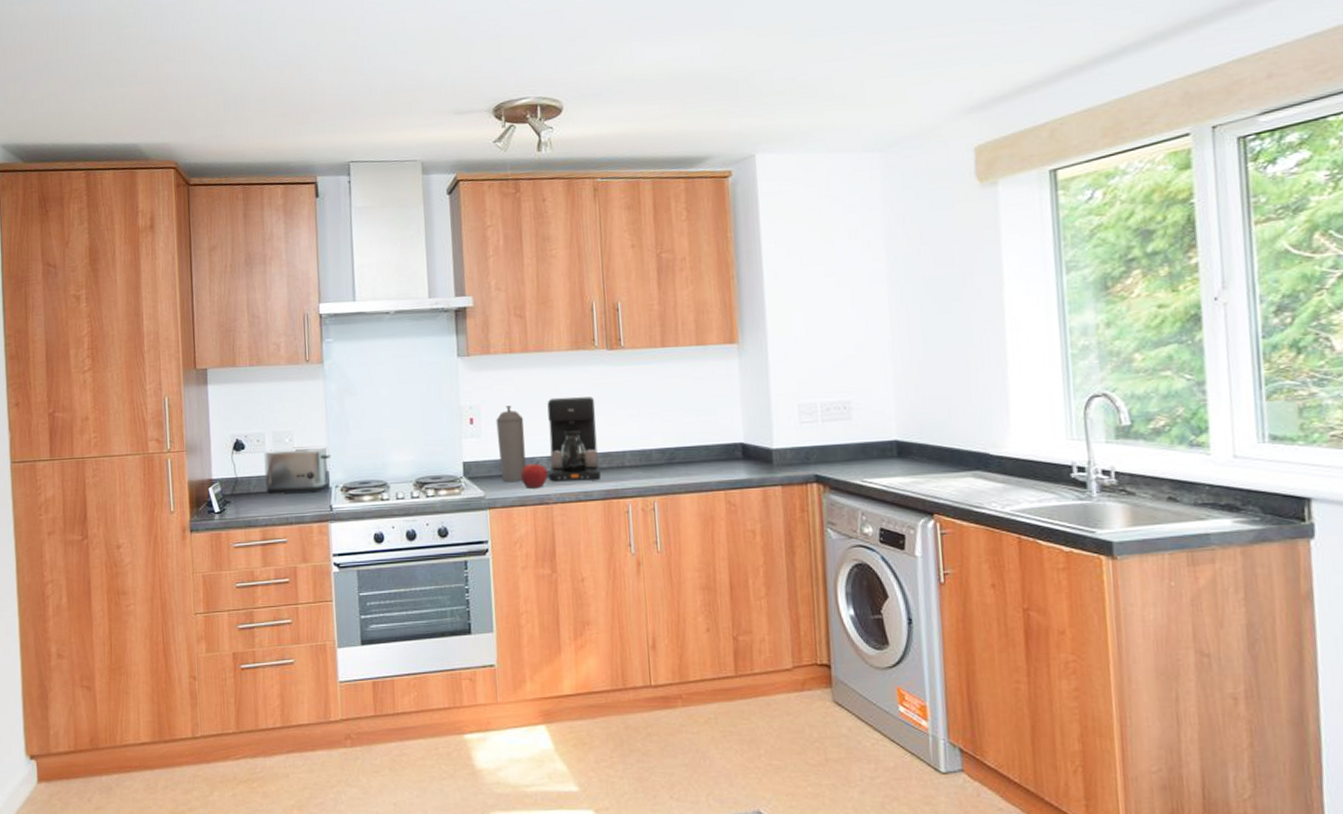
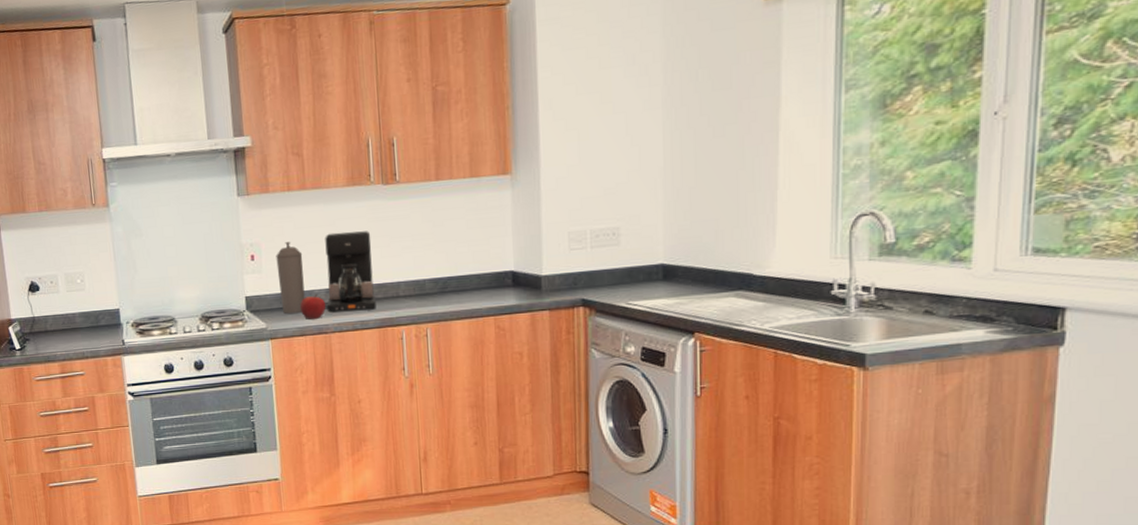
toaster: present [264,446,332,495] -> none [58,285,122,332]

